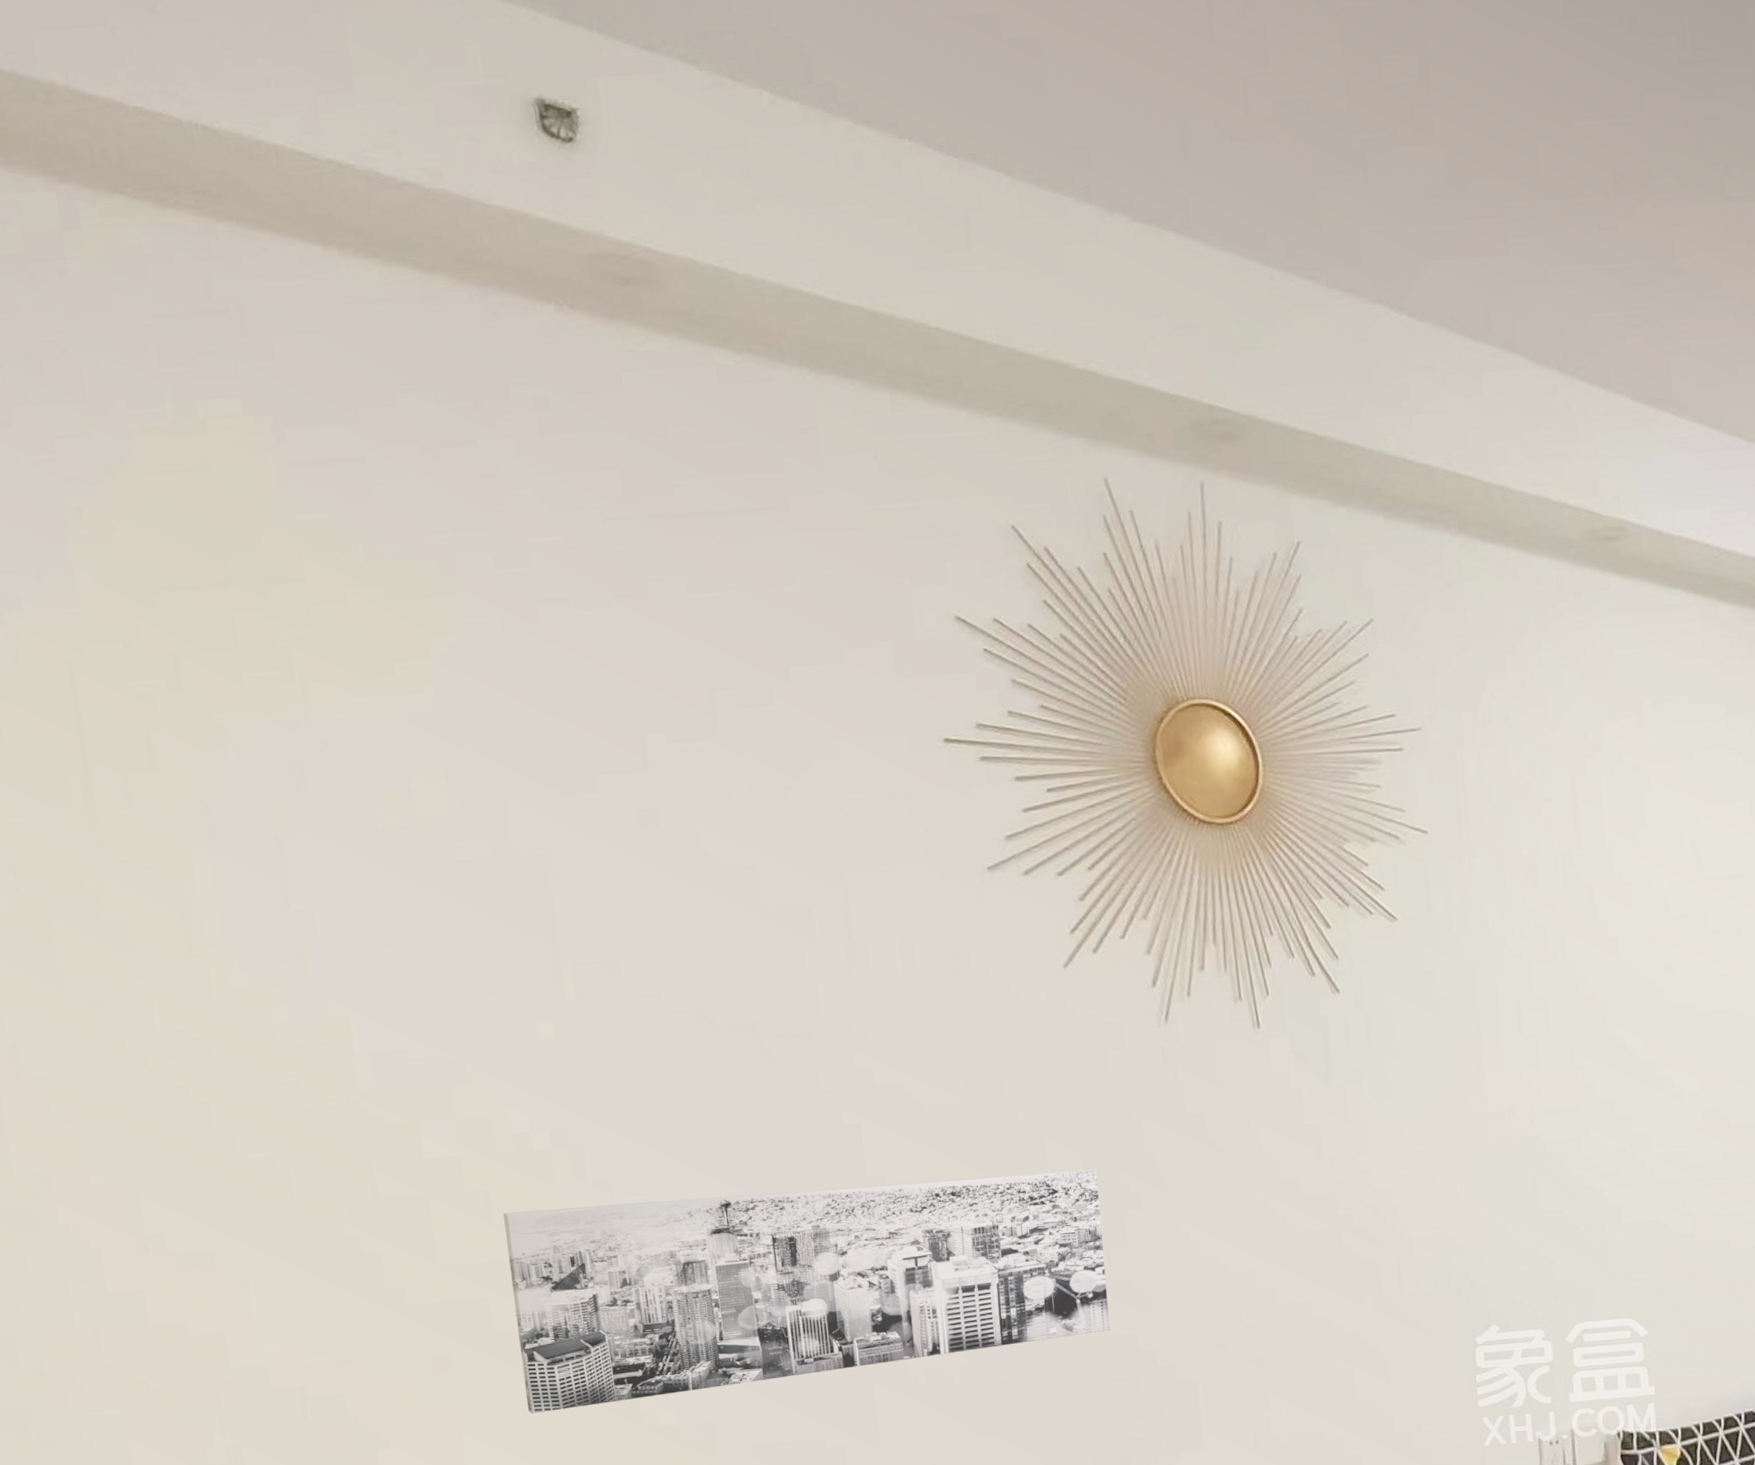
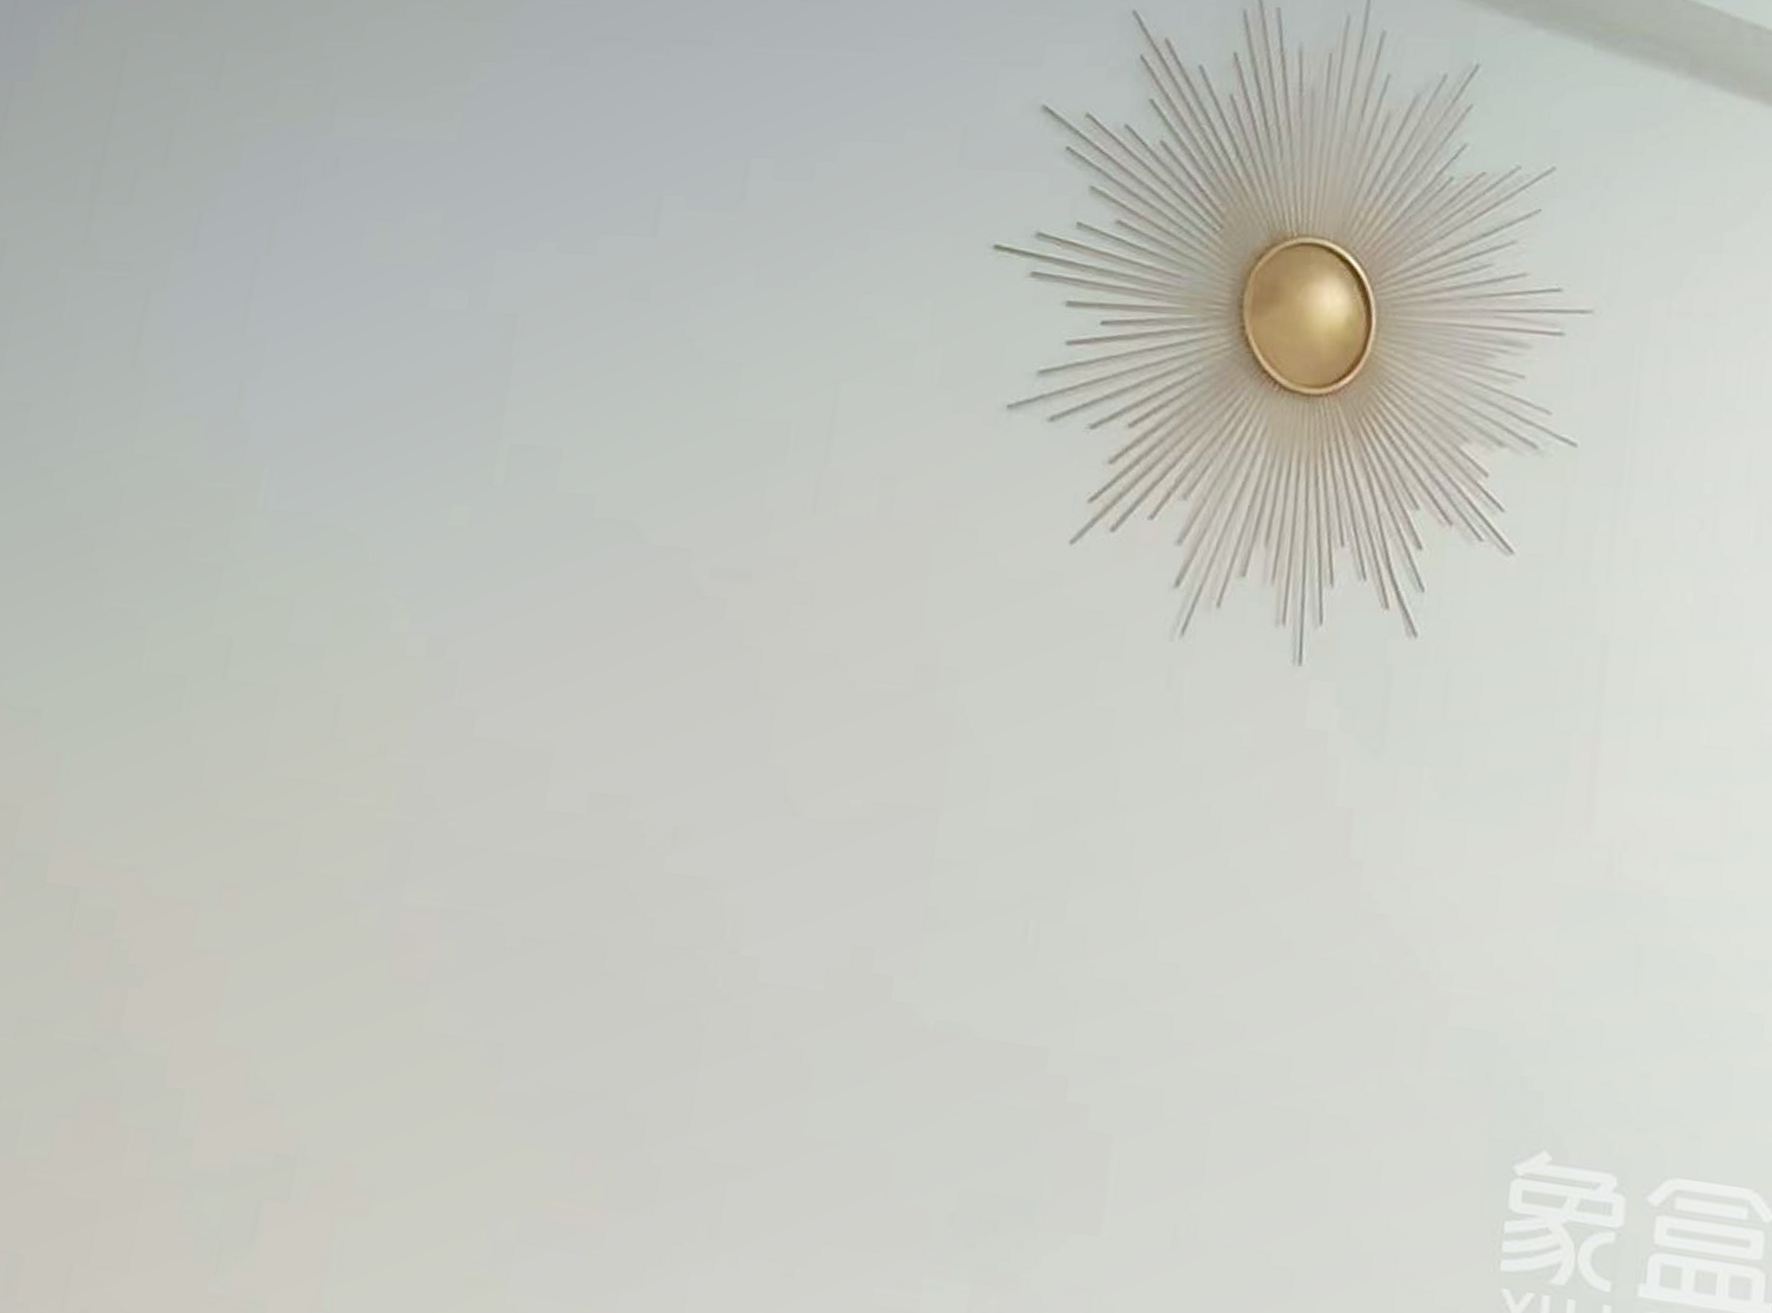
wall art: present [503,1169,1110,1414] -> none [303,724,1050,1036]

